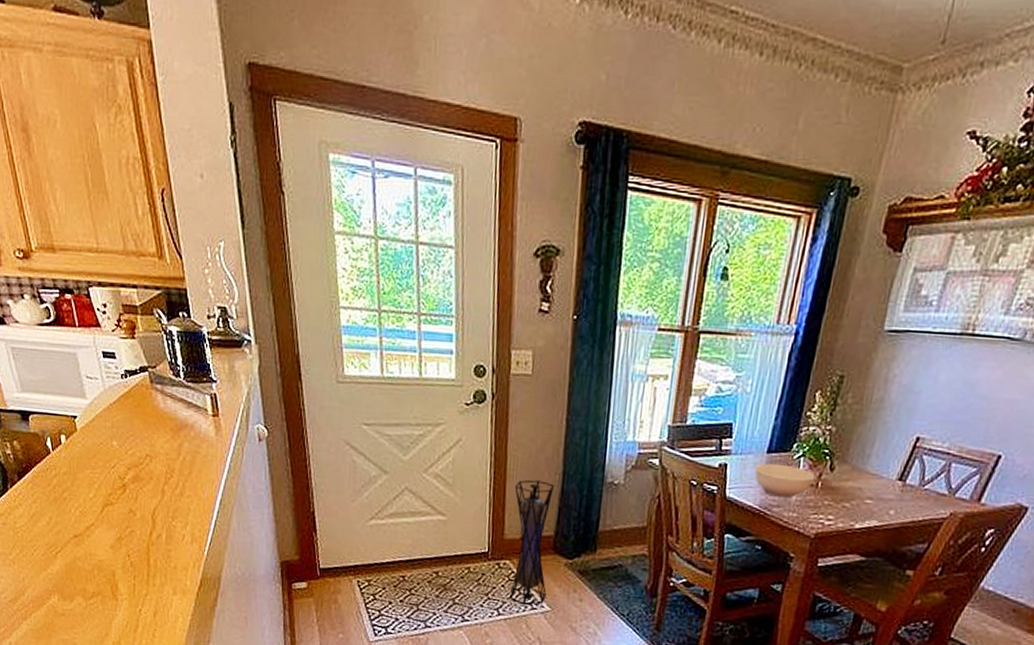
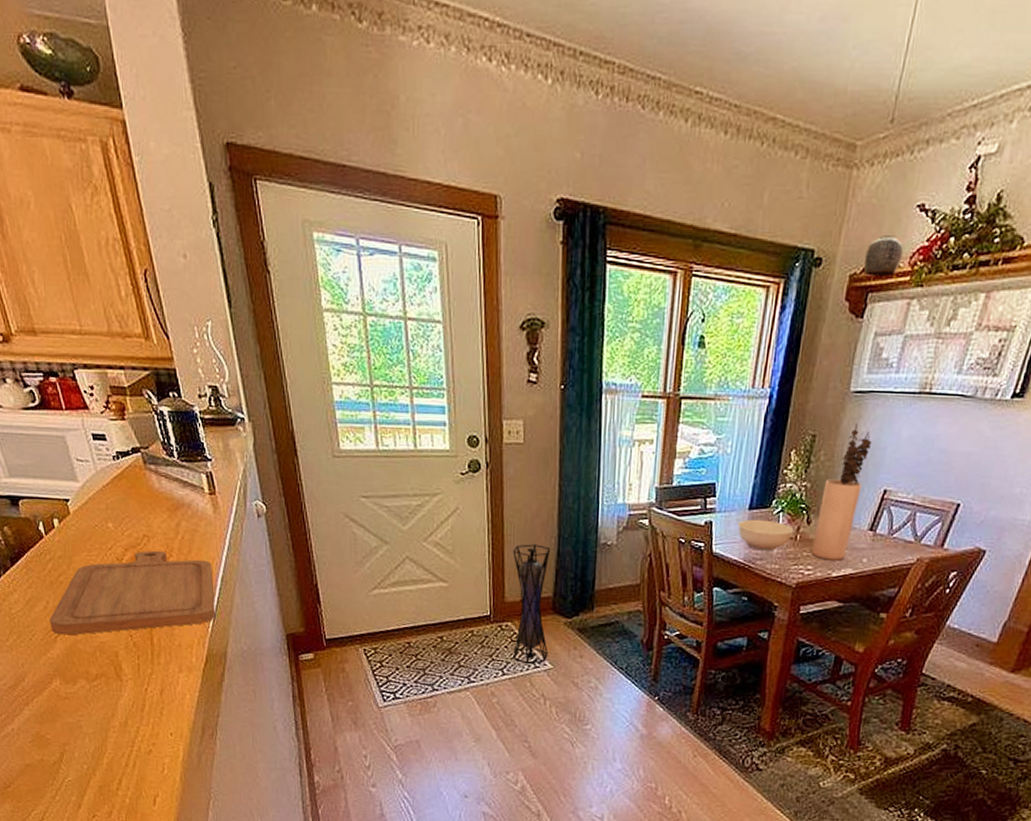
chopping board: none [51,470,212,552] -> present [49,550,216,636]
vase: none [833,365,906,512] -> present [811,424,872,561]
decorative jar: none [904,164,951,208] -> present [863,235,904,277]

